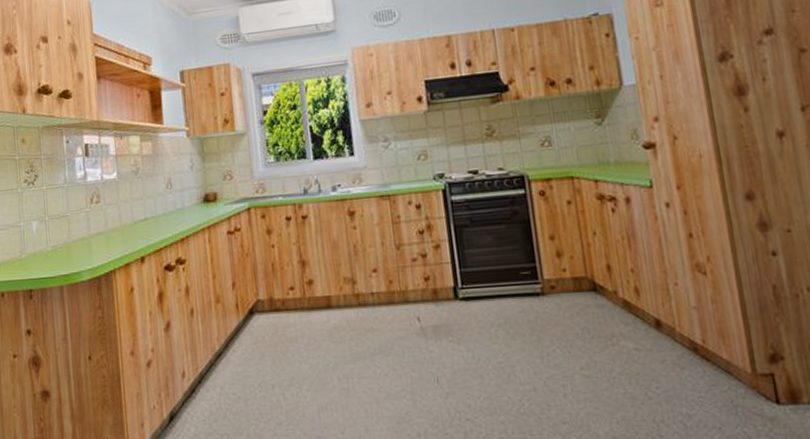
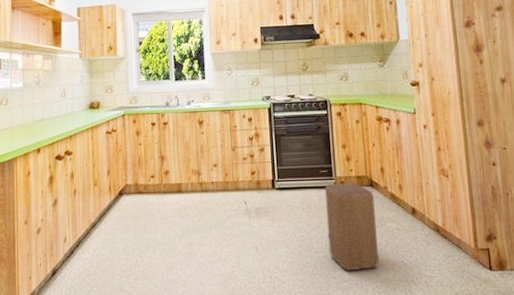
stool: none [528,286,613,409] -> present [324,182,380,271]

